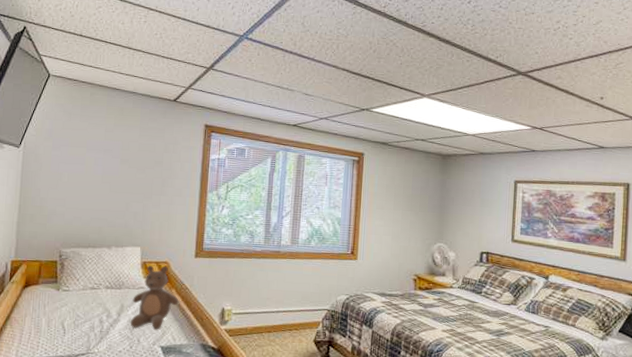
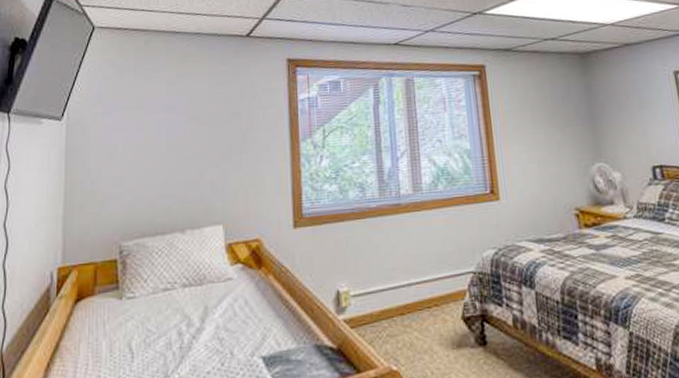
teddy bear: present [130,265,179,329] -> none [218,245,279,336]

